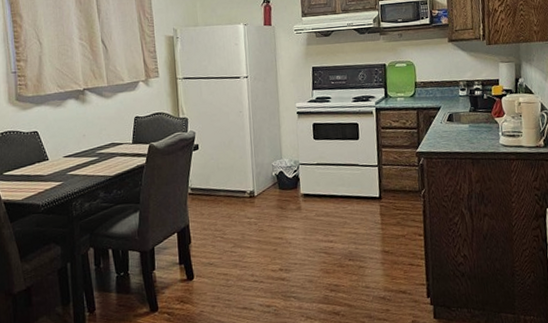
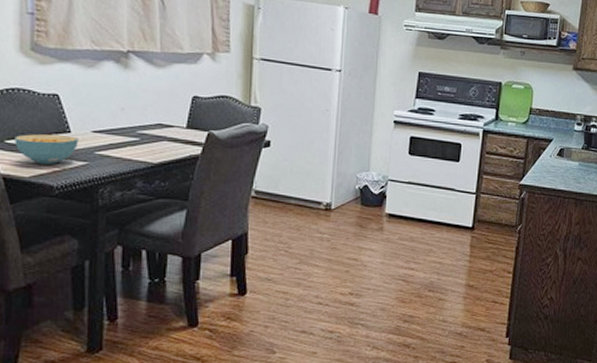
cereal bowl: none [10,162,55,188] -> present [14,134,79,164]

